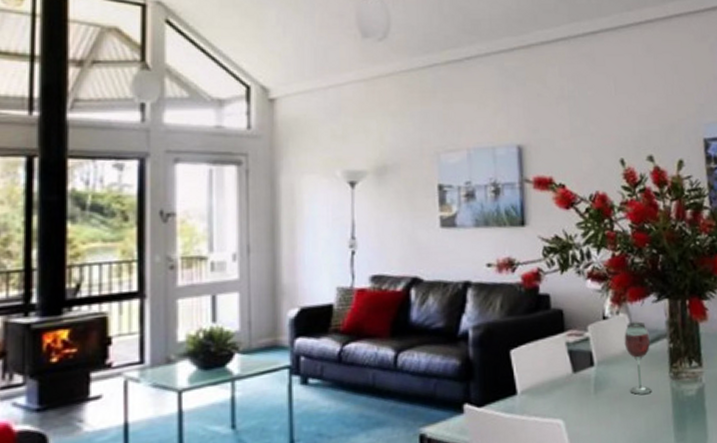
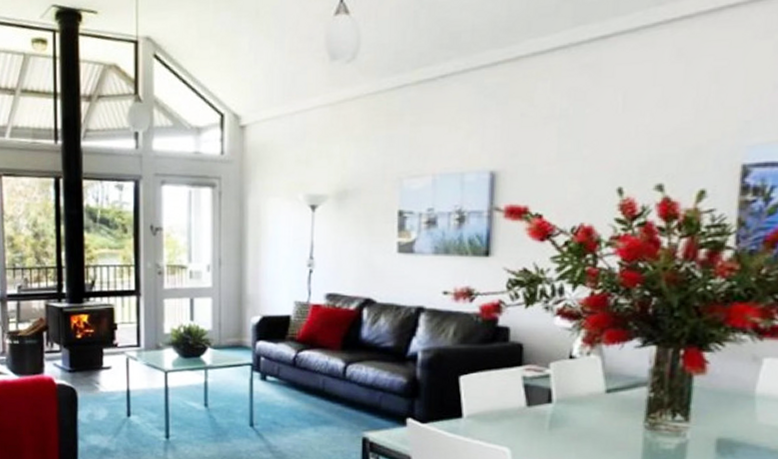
wineglass: present [624,321,652,395] -> none [590,365,626,439]

